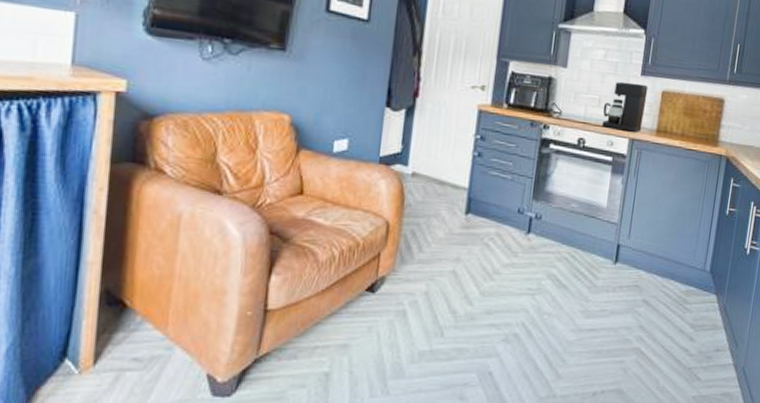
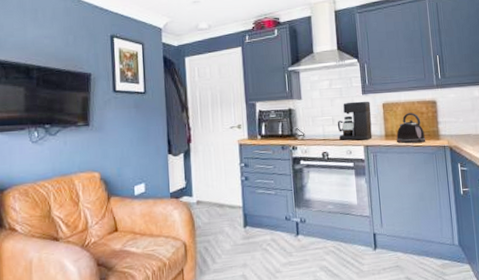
kettle: none [669,108,703,147] -> present [396,113,426,144]

